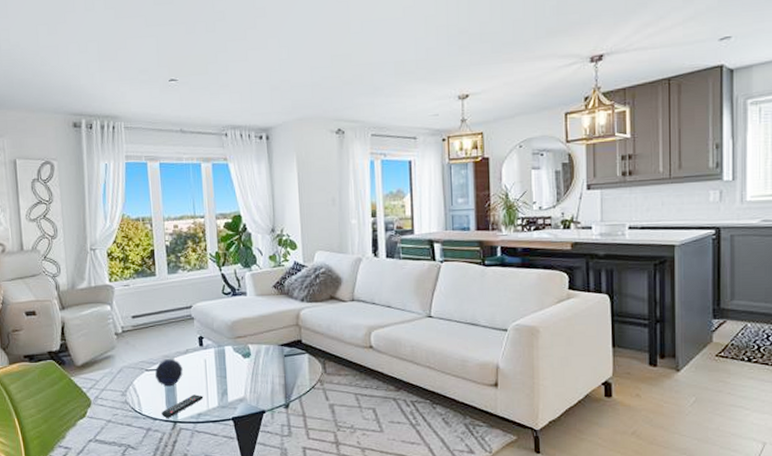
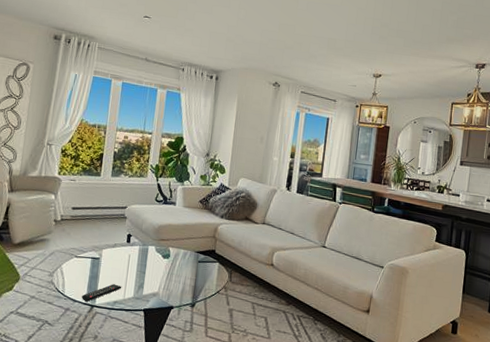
decorative orb: present [155,359,183,387] -> none [83,249,109,274]

